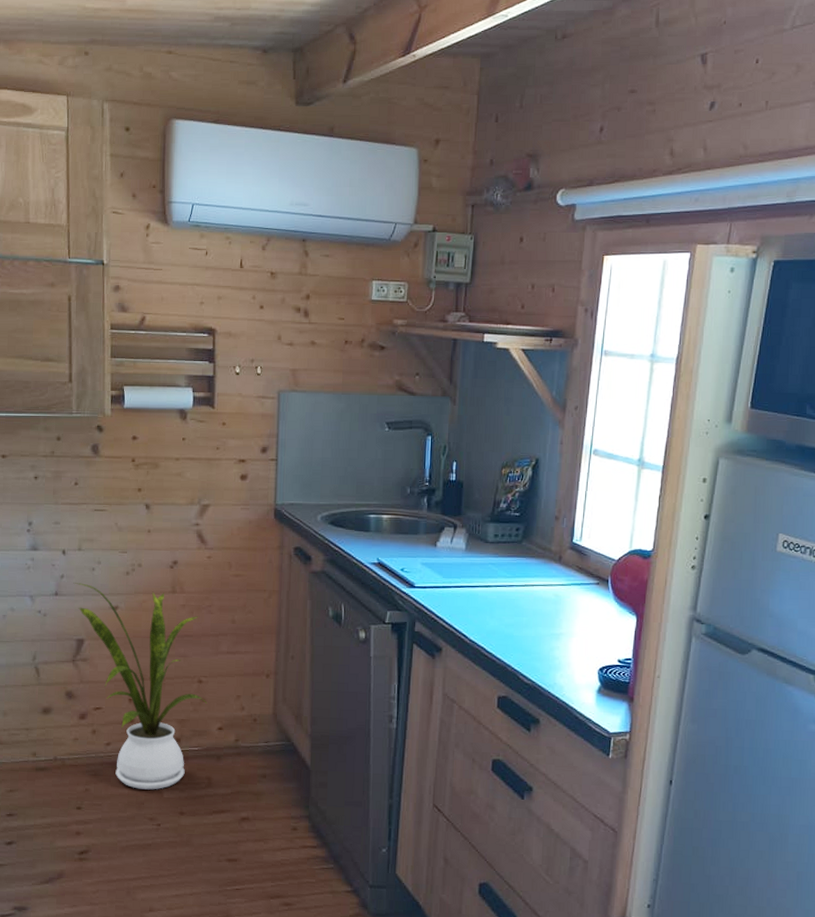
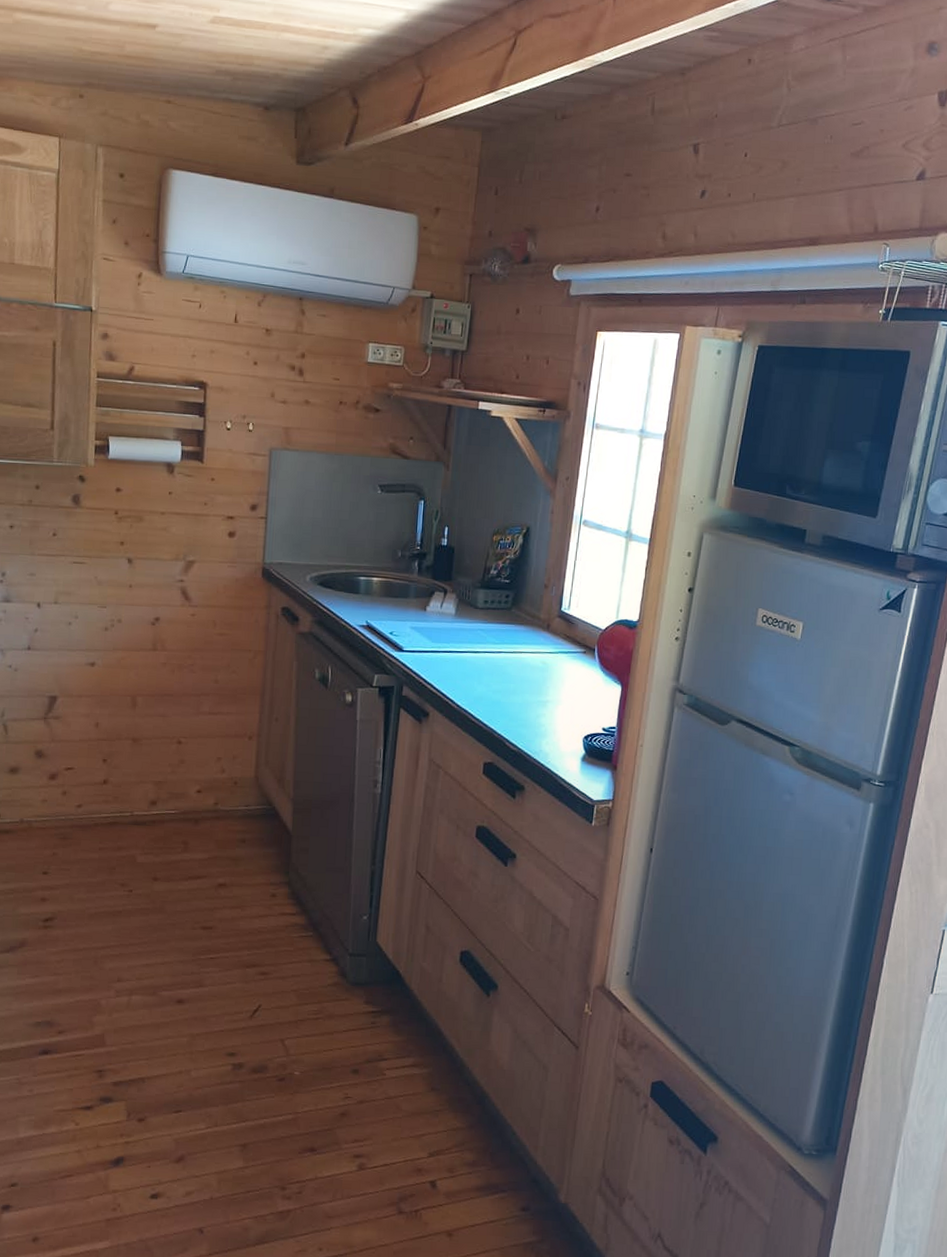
house plant: present [73,583,207,790] -> none [47,637,186,855]

